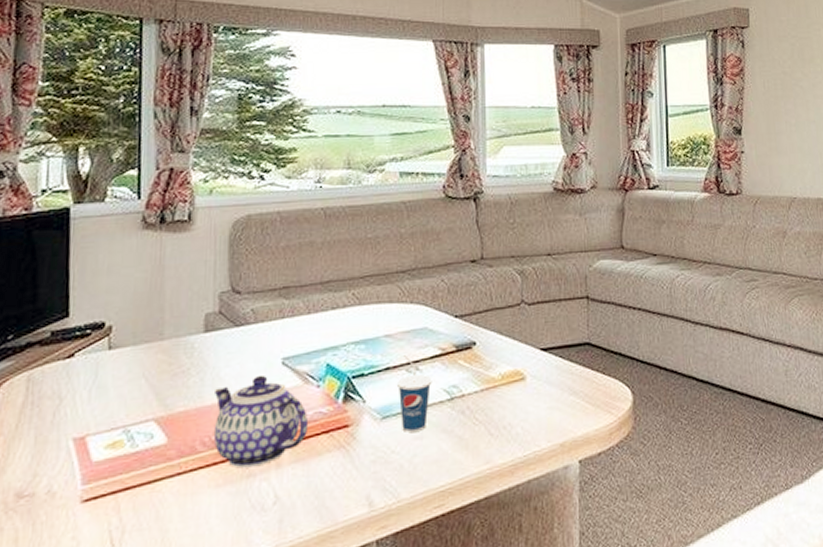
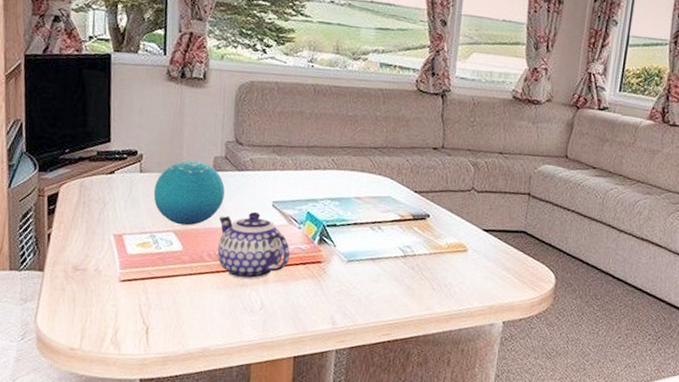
decorative orb: none [127,322,220,410] -> present [153,160,225,226]
cup: present [398,355,432,432] -> none [362,216,391,276]

